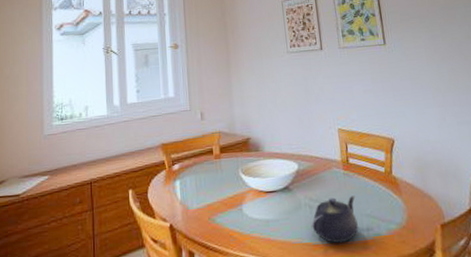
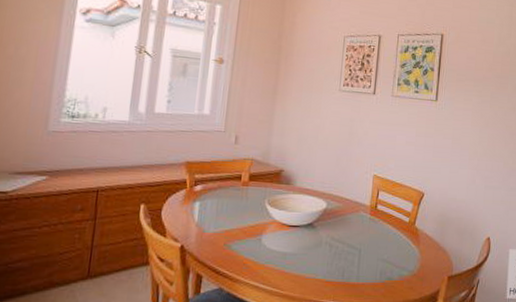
teapot: present [311,196,359,243] -> none [328,239,376,282]

